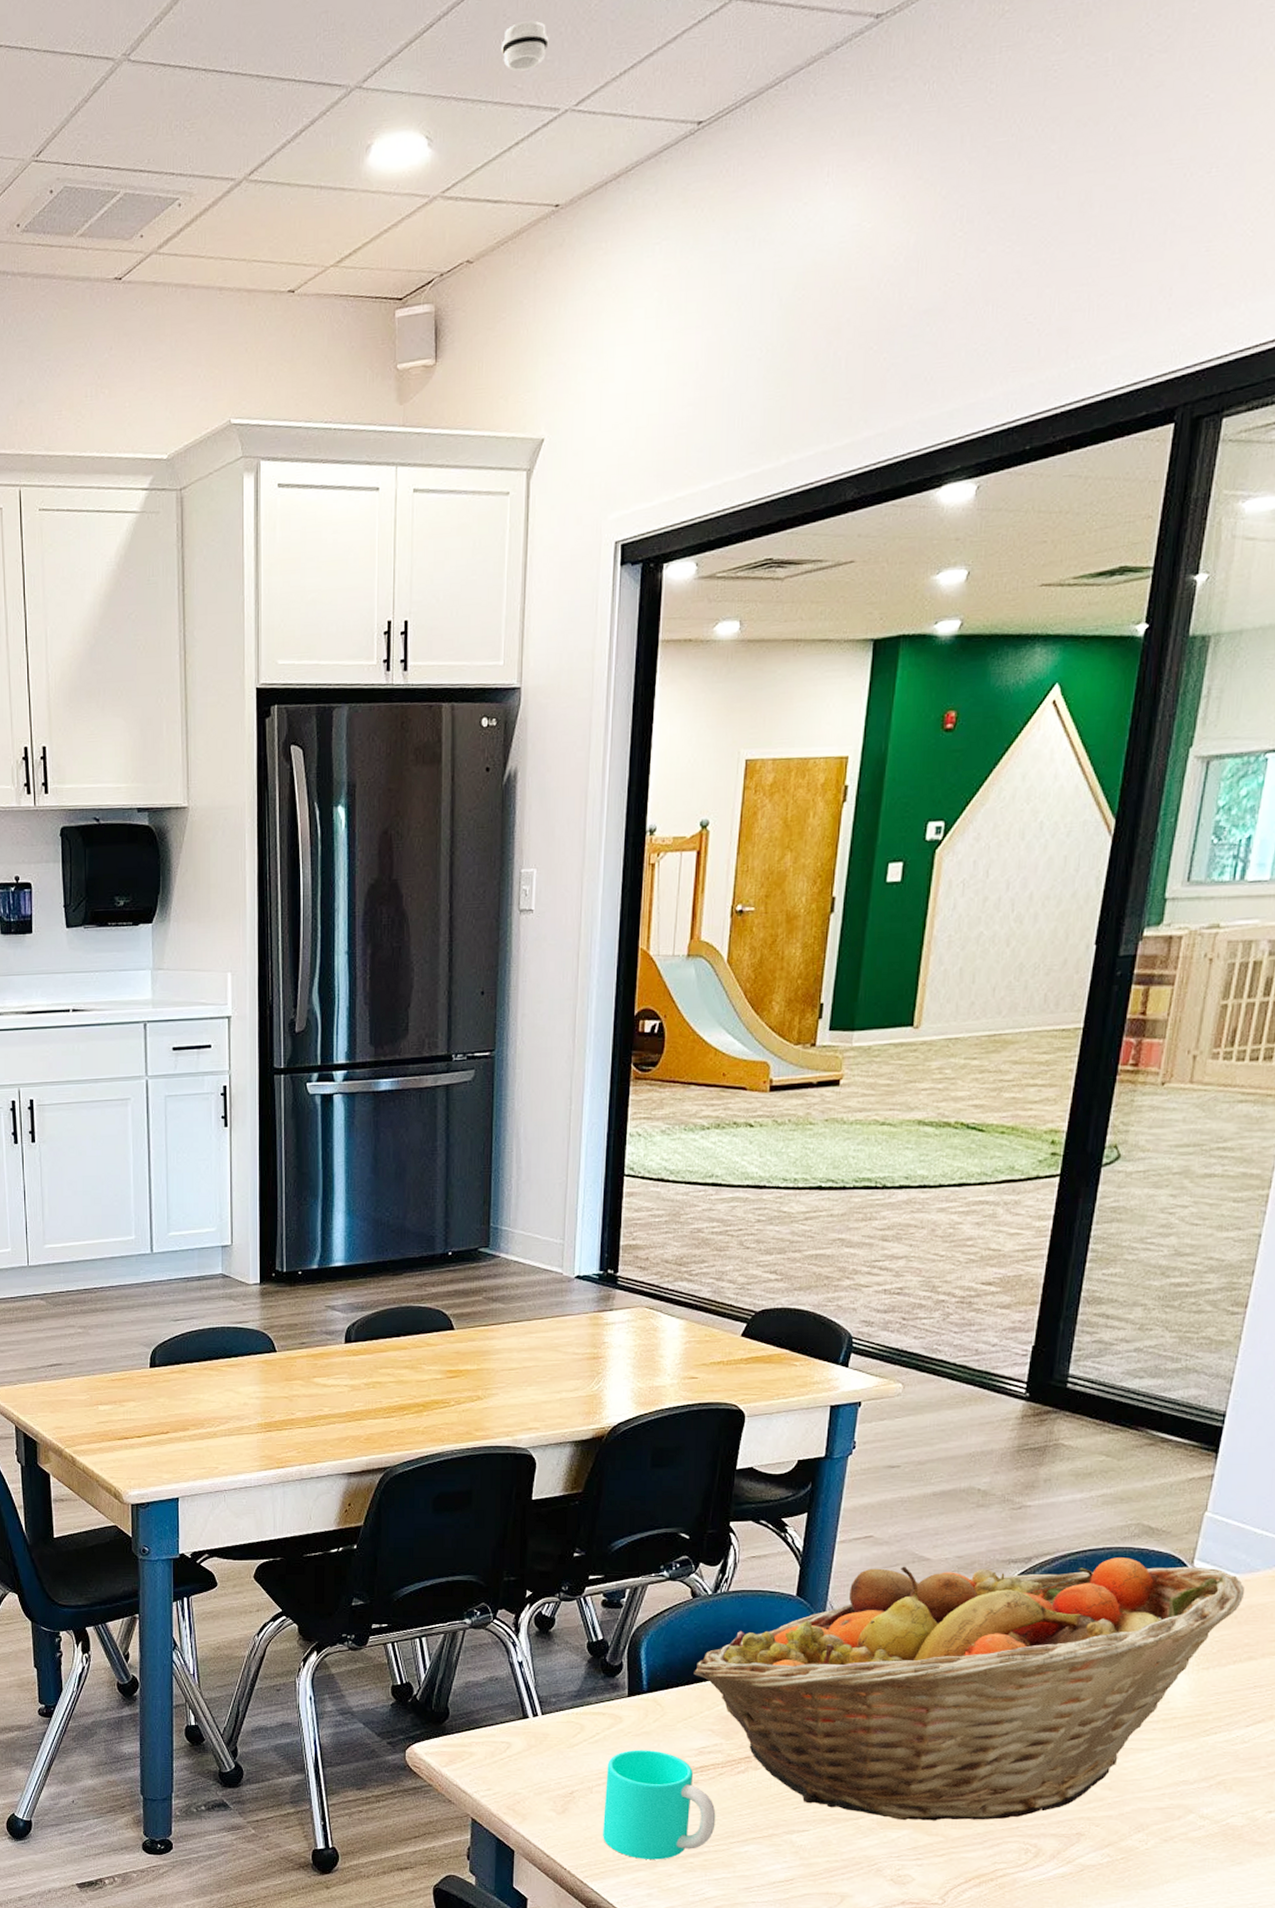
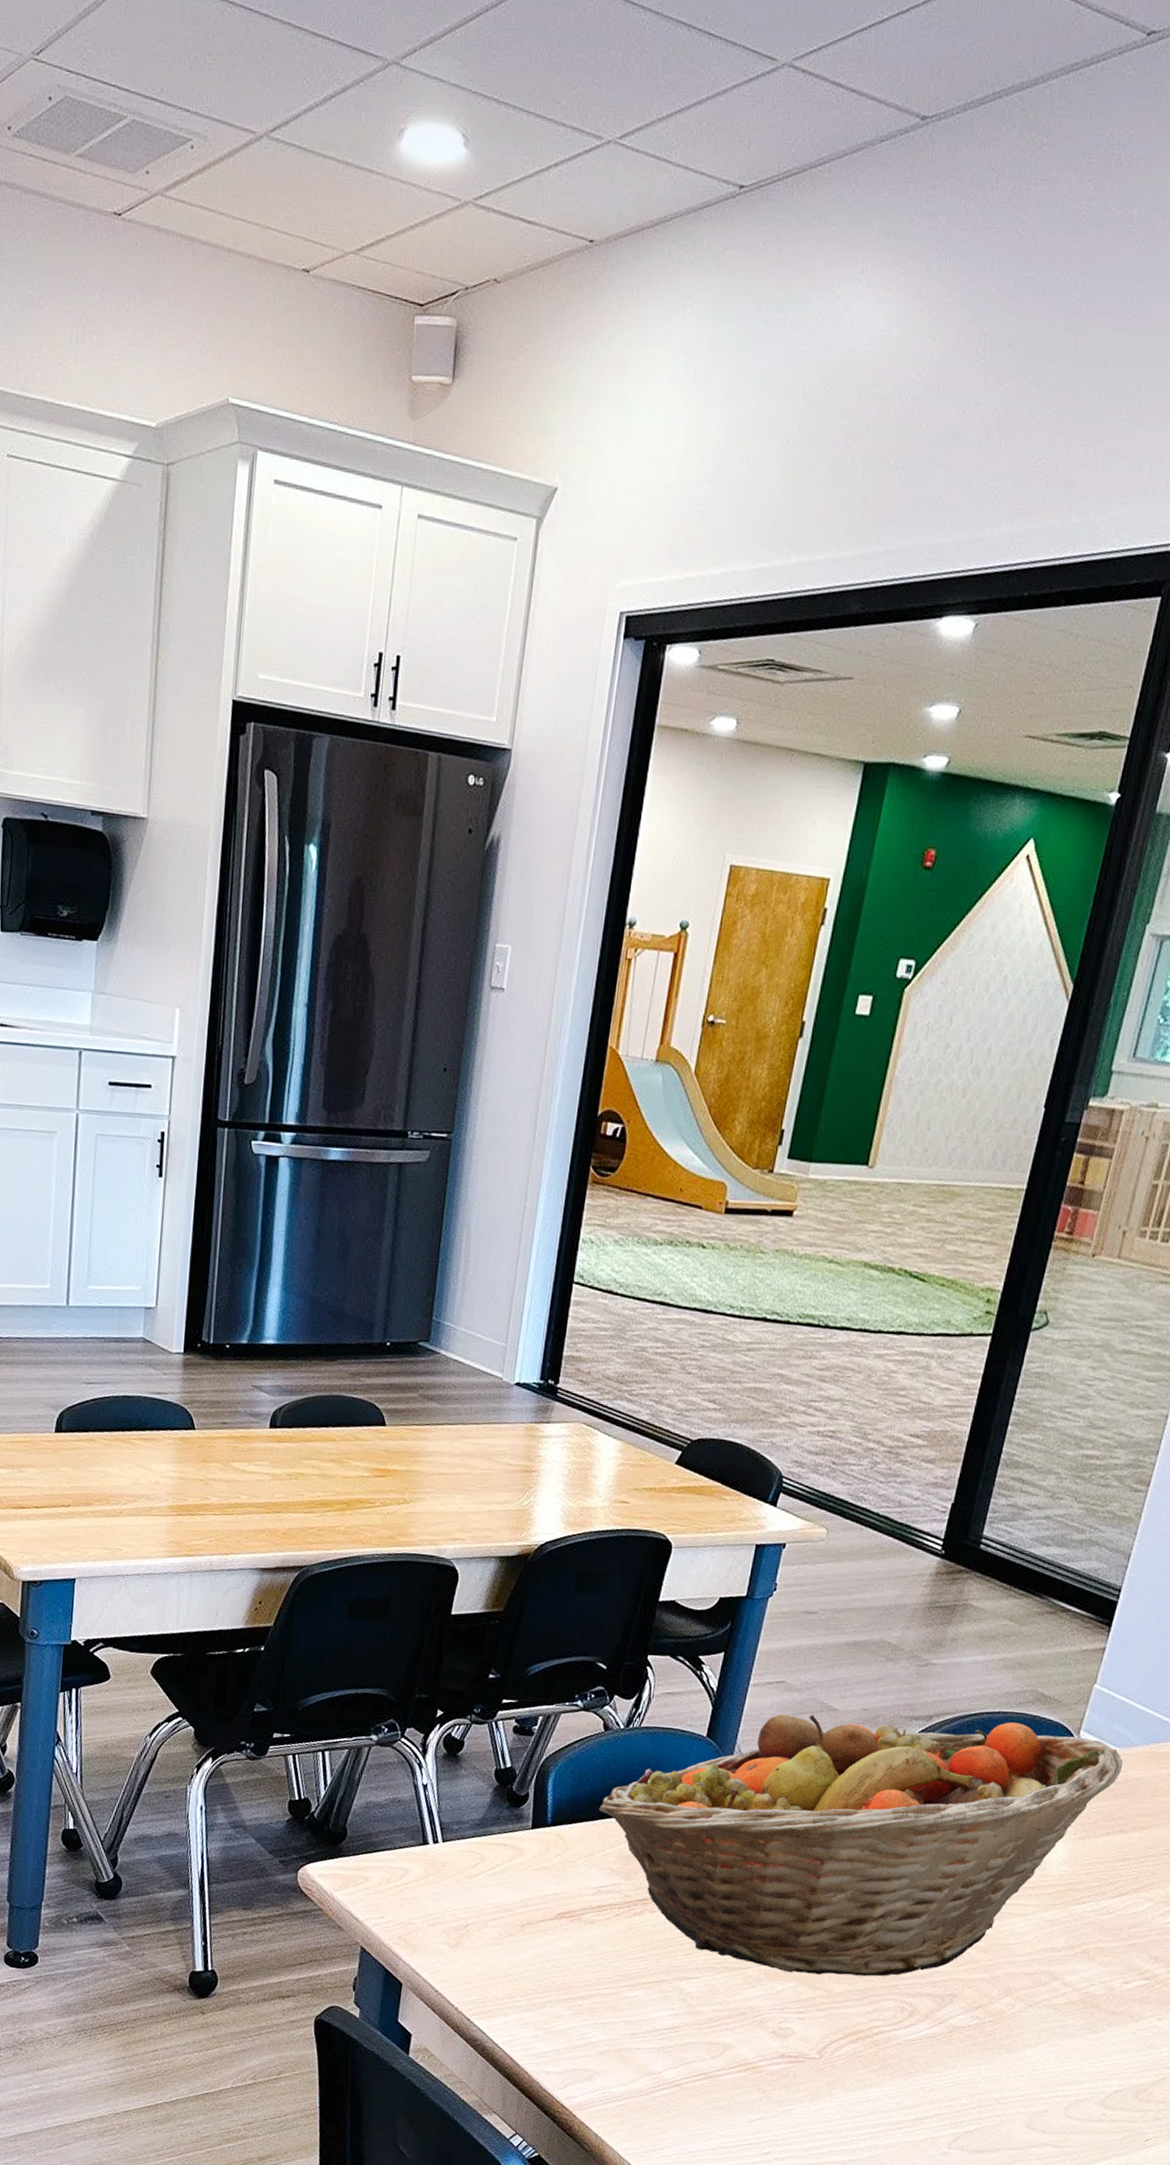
smoke detector: present [500,21,549,72] -> none [547,34,598,88]
cup: present [603,1749,716,1860] -> none [493,1884,609,2001]

